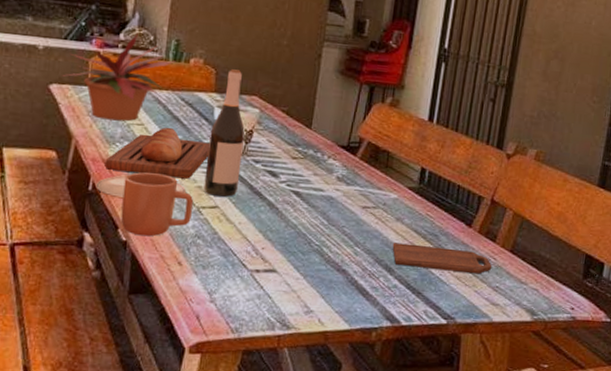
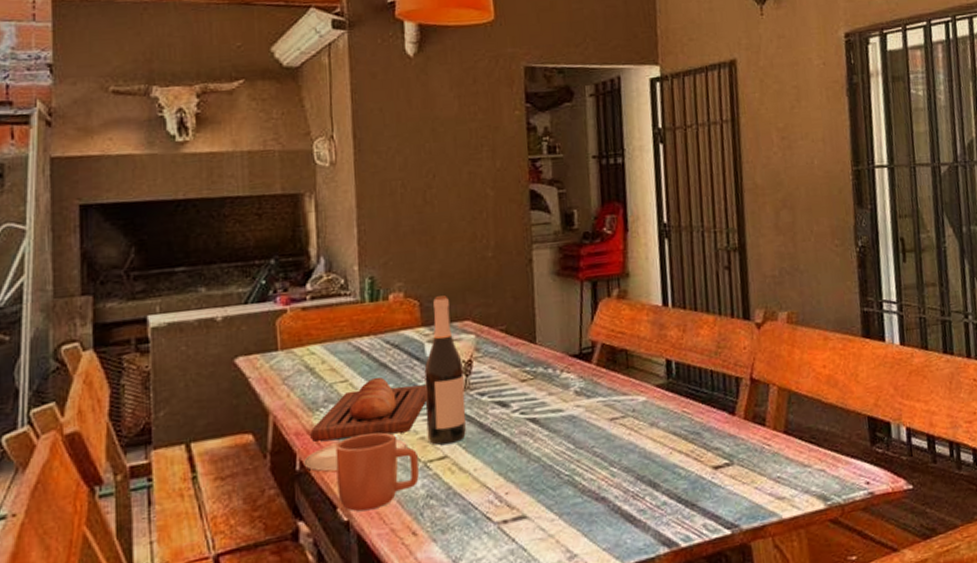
potted plant: present [63,32,176,122] -> none [249,278,373,385]
cutting board: present [392,242,491,274] -> none [652,442,767,478]

